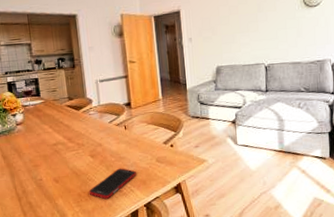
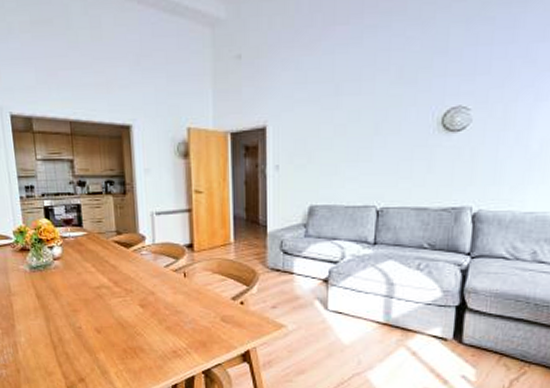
cell phone: present [89,168,137,199] -> none [136,324,195,359]

